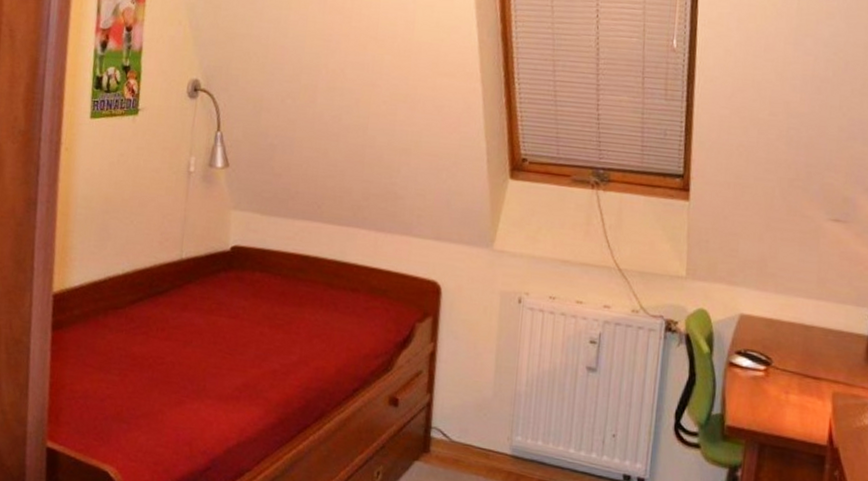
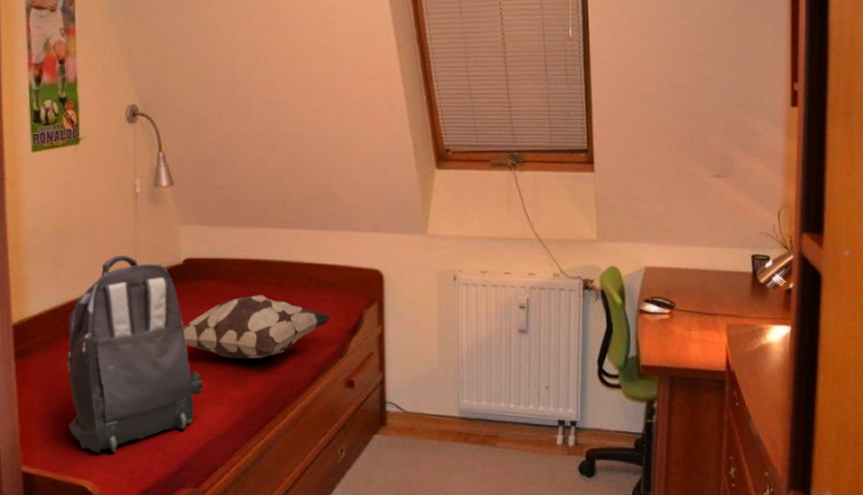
backpack: none [97,234,240,441] -> present [67,256,205,453]
decorative pillow: none [223,293,381,362] -> present [183,295,332,360]

